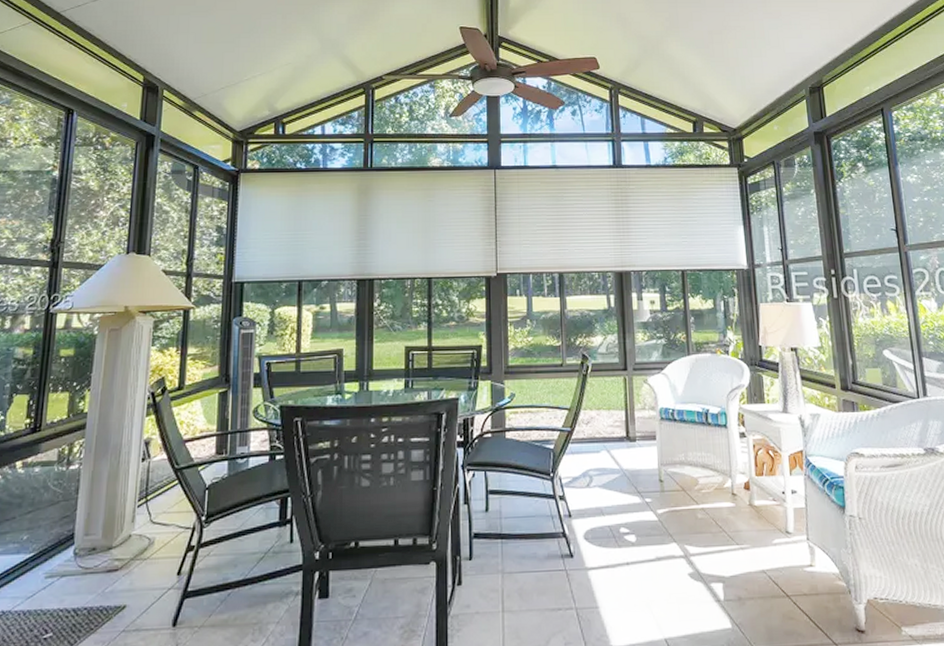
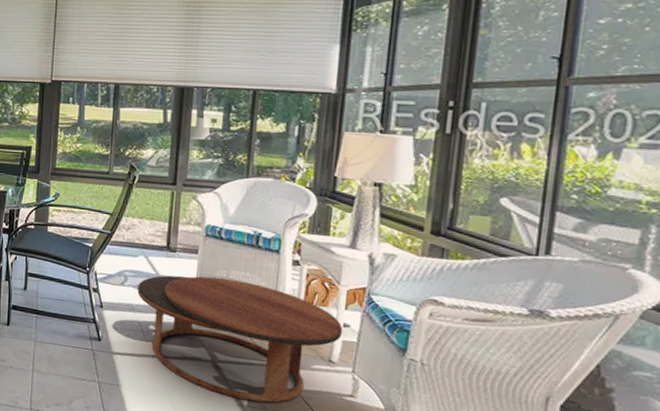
coffee table: none [604,462,792,594] -> present [137,275,343,403]

